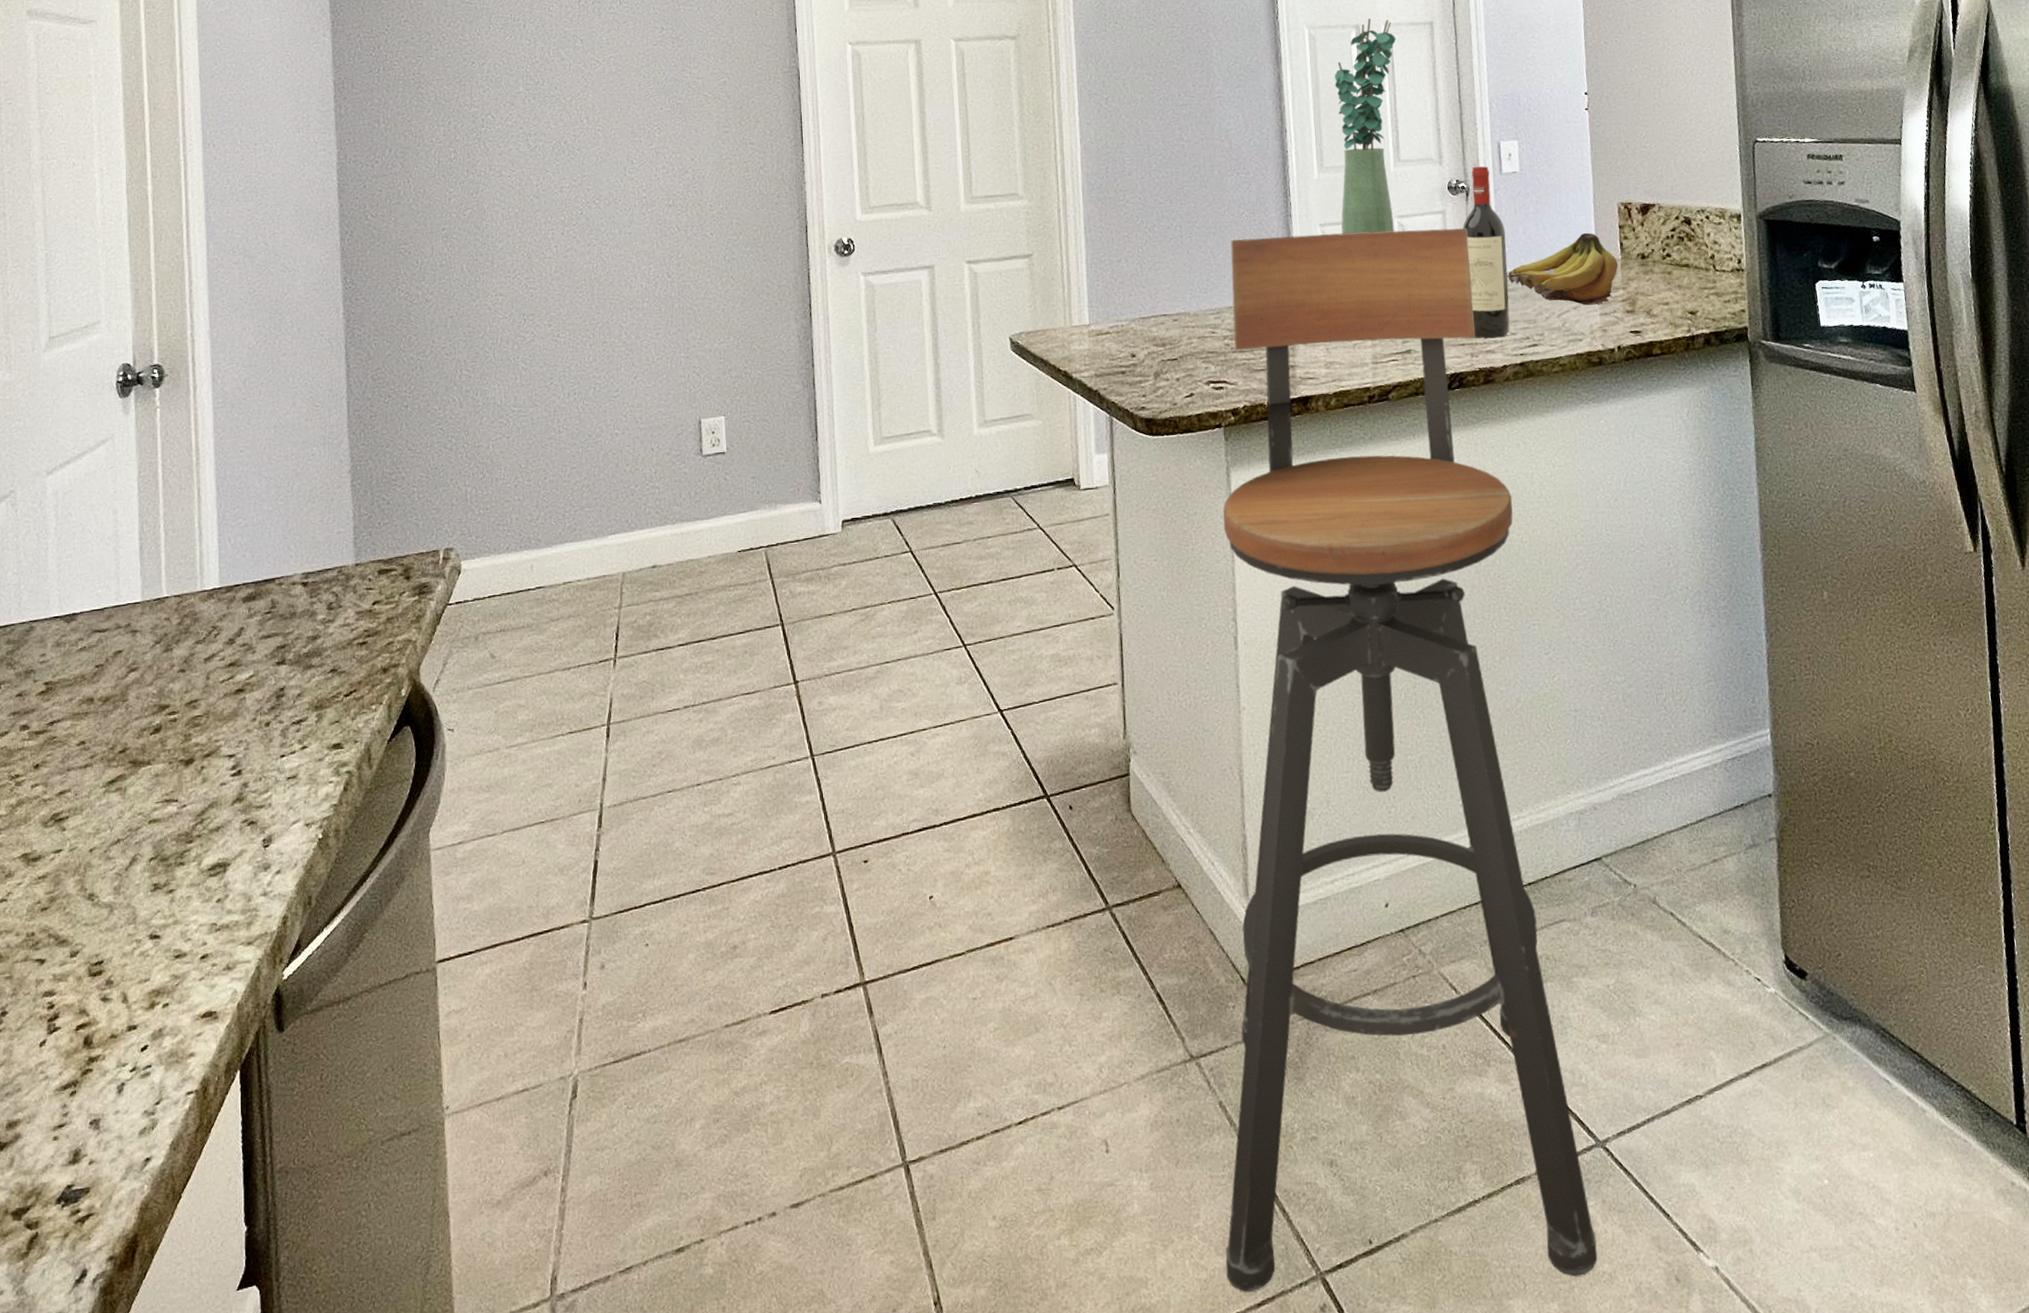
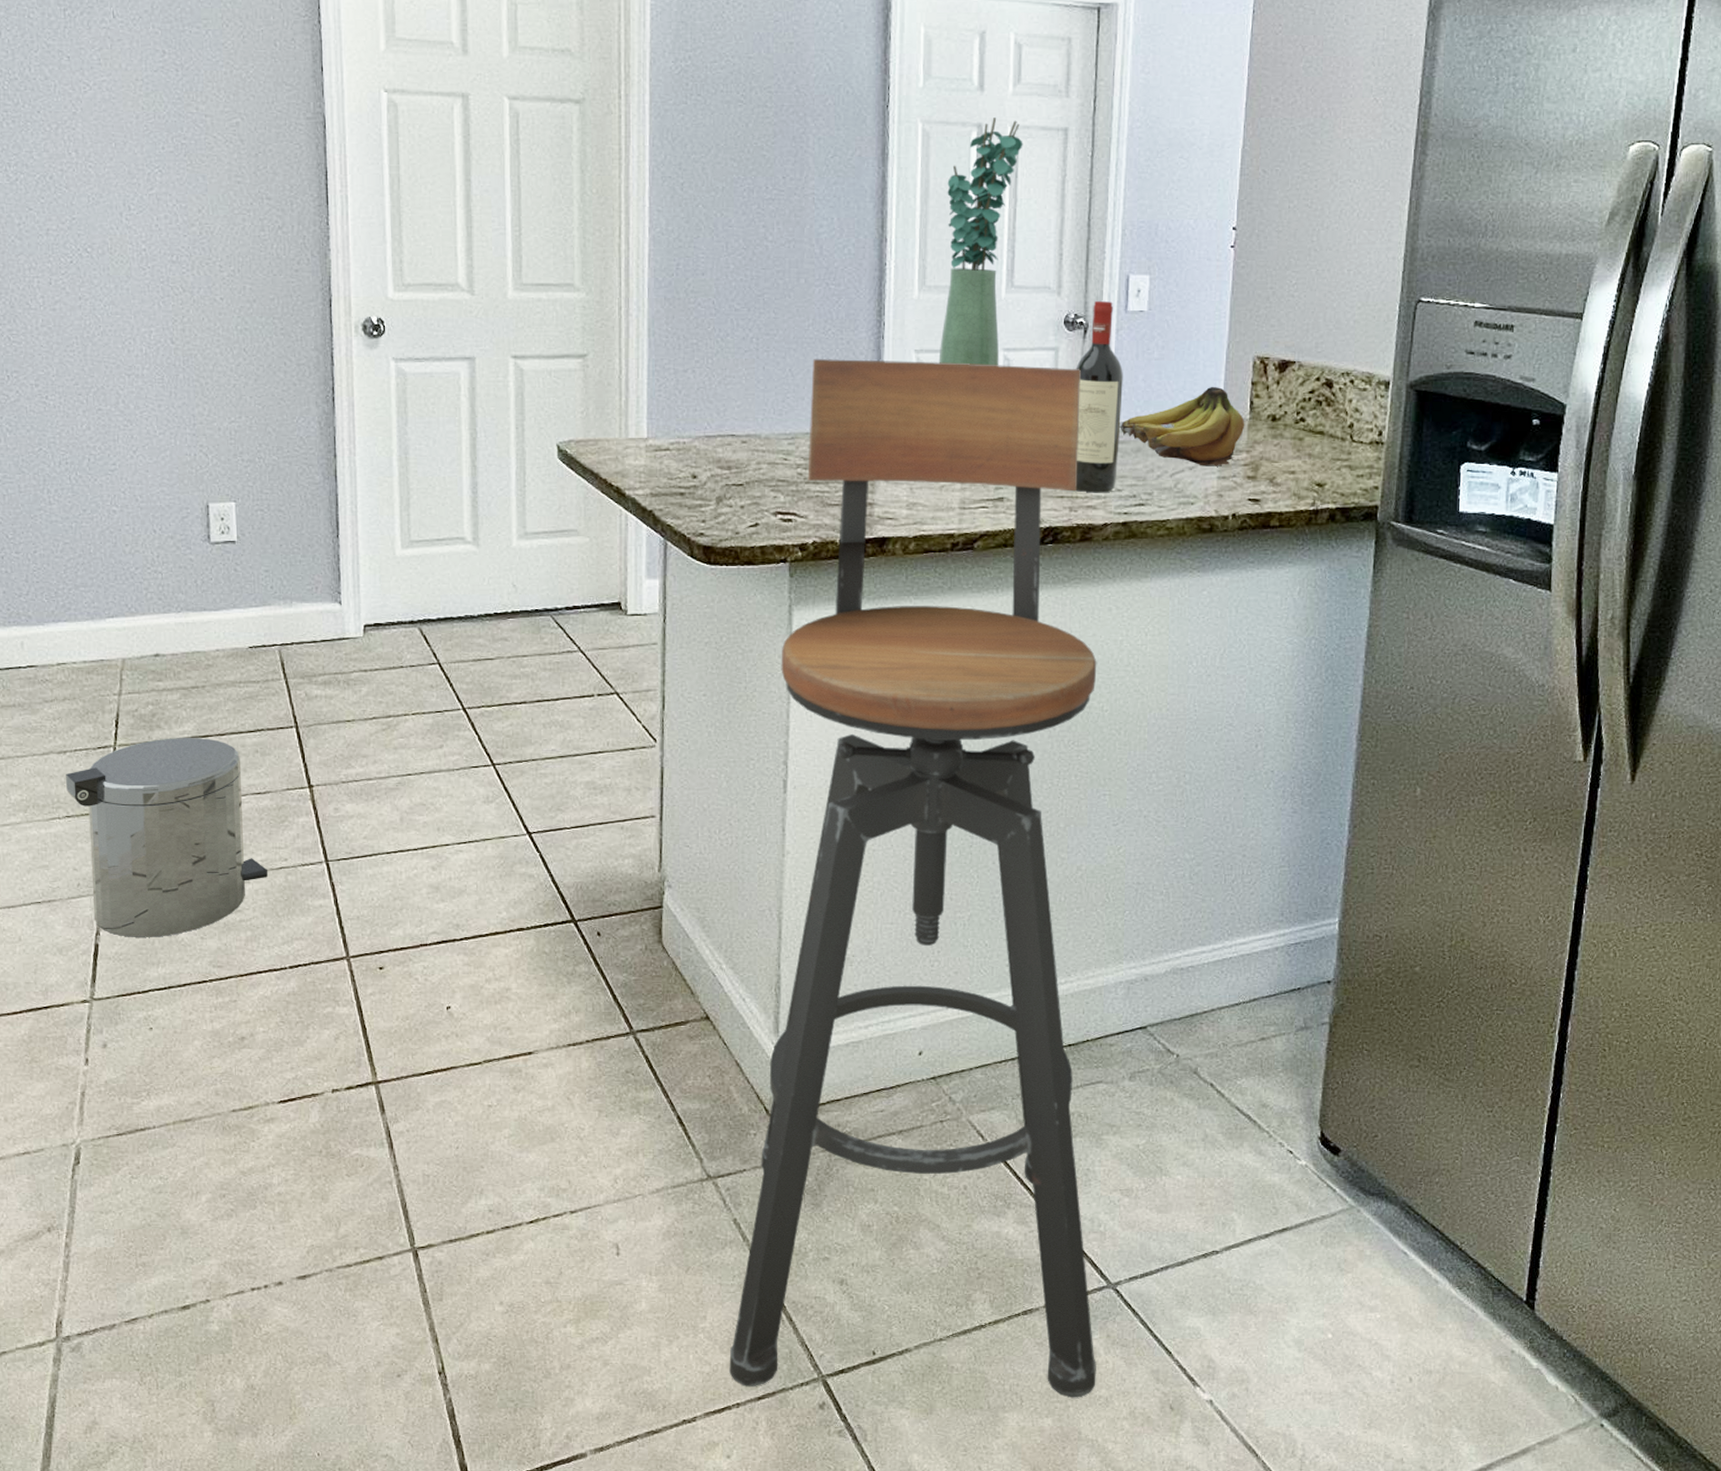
trash can: none [570,643,757,851] -> present [66,738,268,937]

